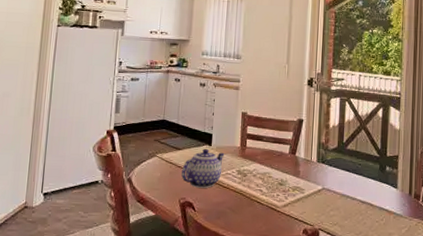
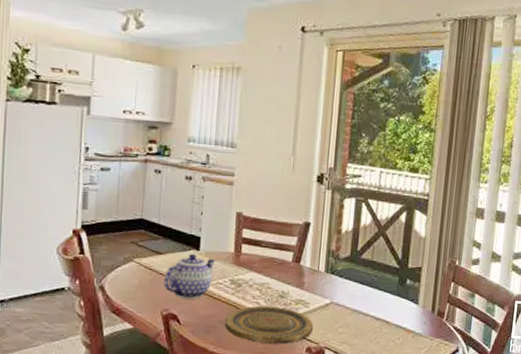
plate: none [233,193,308,227] -> present [225,306,313,344]

